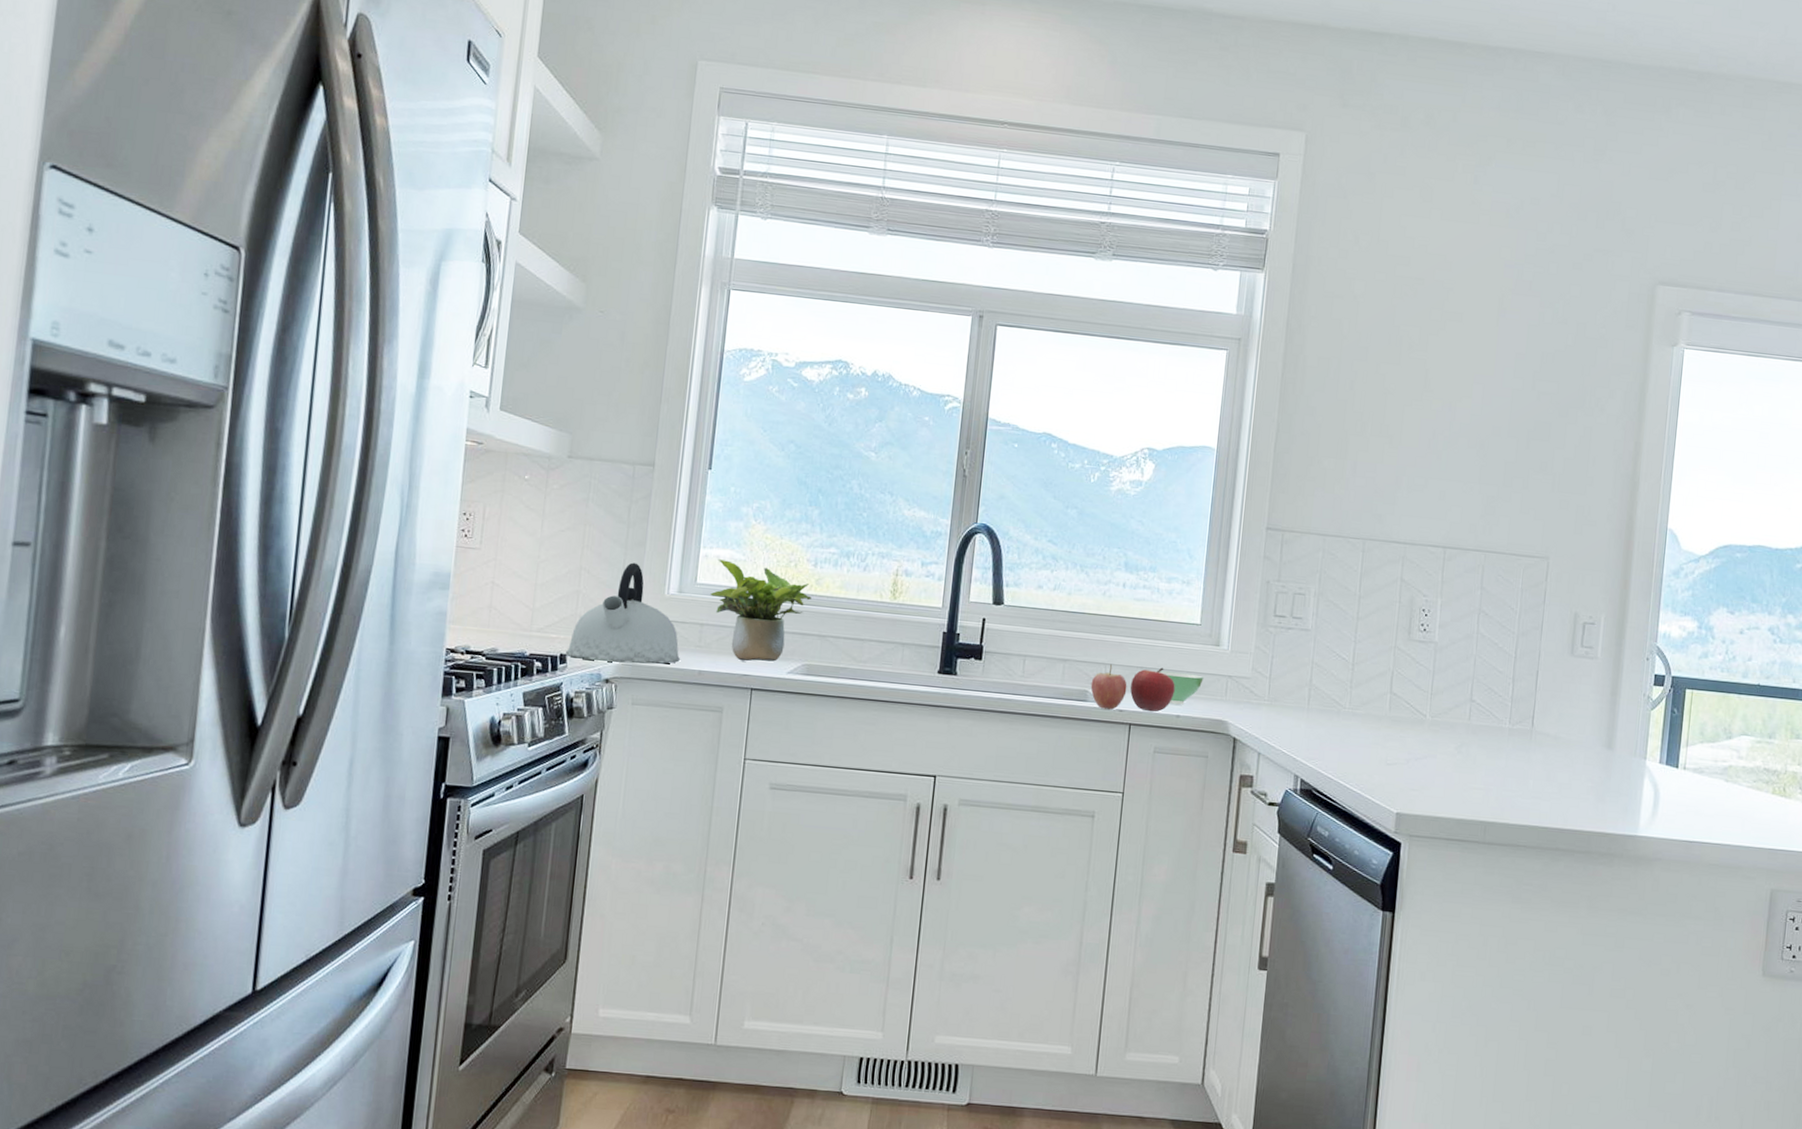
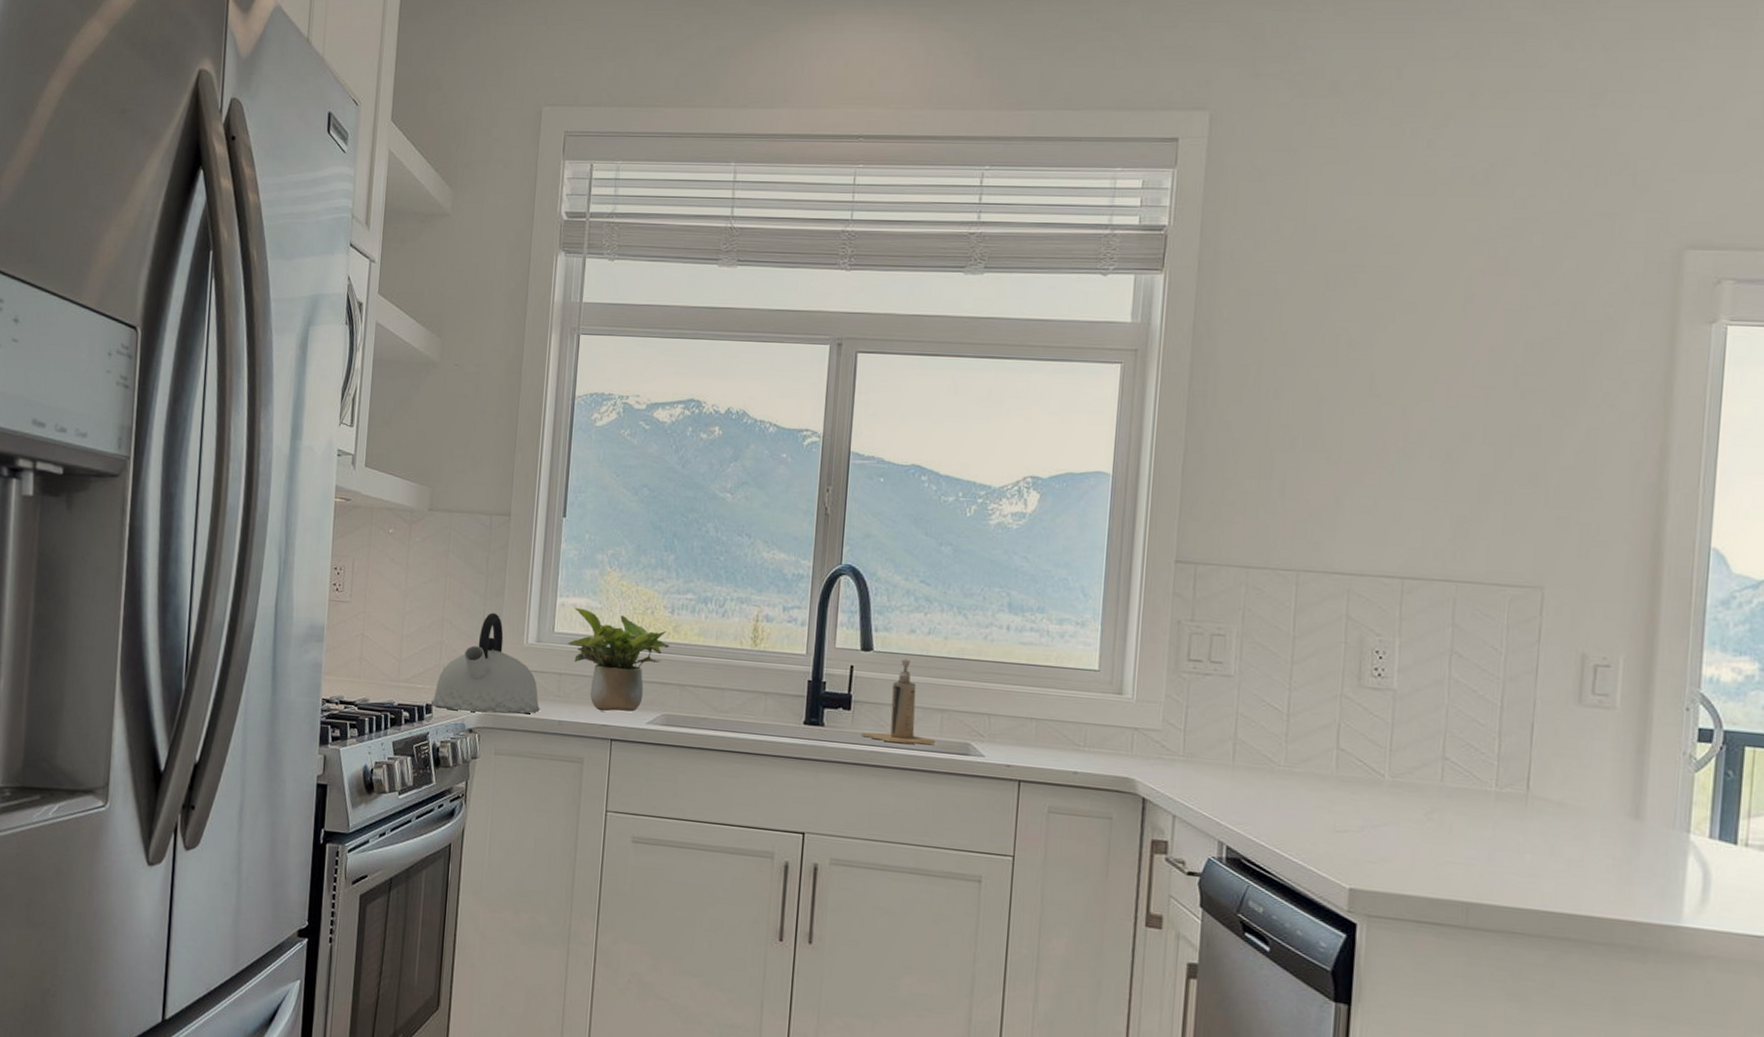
soap dispenser: none [990,612,1057,692] -> present [861,659,935,745]
fruit: present [1090,664,1127,711] -> none [973,714,1015,766]
fruit: present [1130,667,1175,713] -> none [1019,718,1071,768]
bowl: present [1153,670,1204,705] -> none [1044,722,1105,760]

